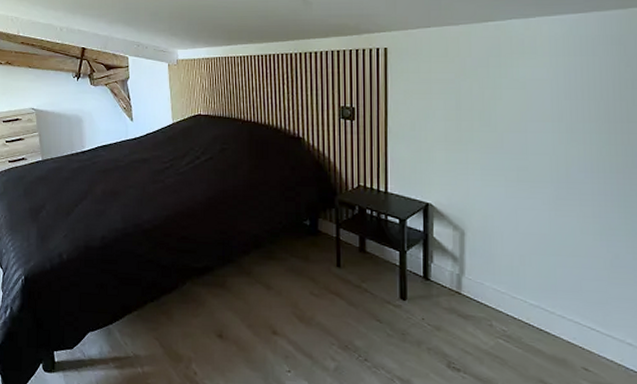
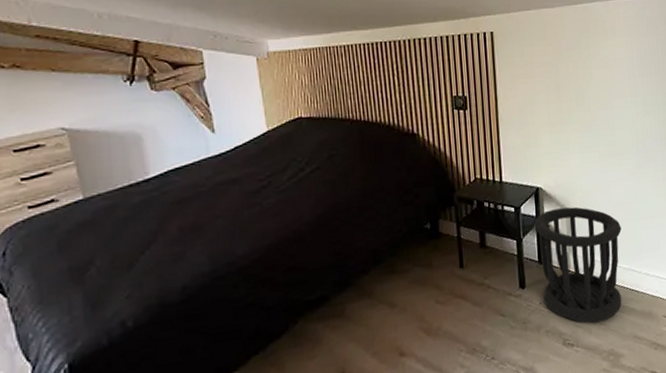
wastebasket: none [421,227,530,355] -> present [534,206,622,323]

